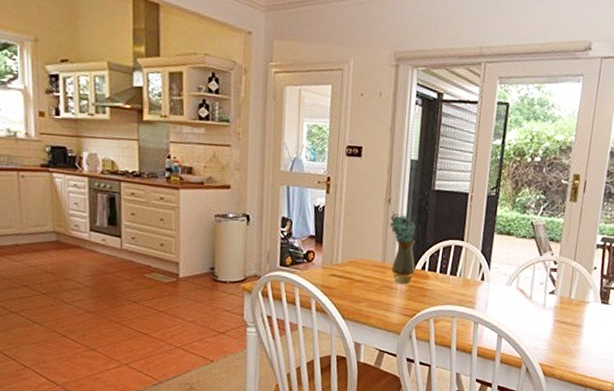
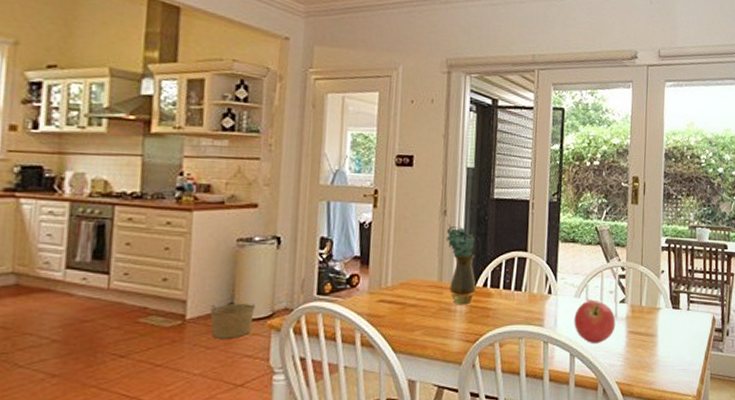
basket: none [197,267,231,296] -> present [210,304,255,339]
fruit: none [503,289,544,328] -> present [574,300,616,343]

